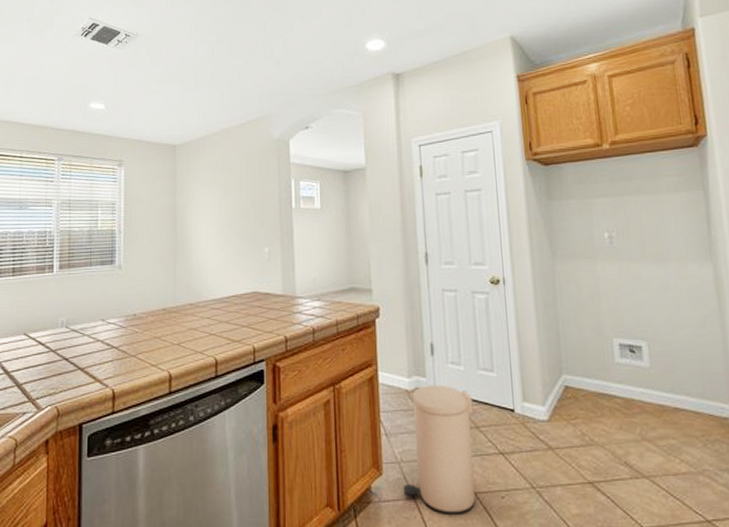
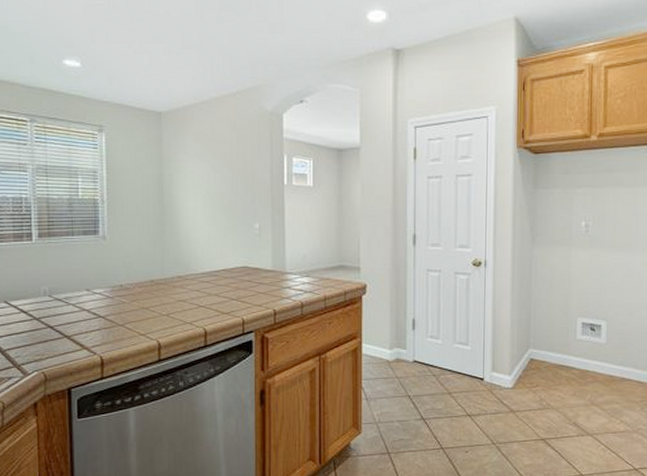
pedal bin: present [403,385,475,514] -> none [379,356,447,466]

